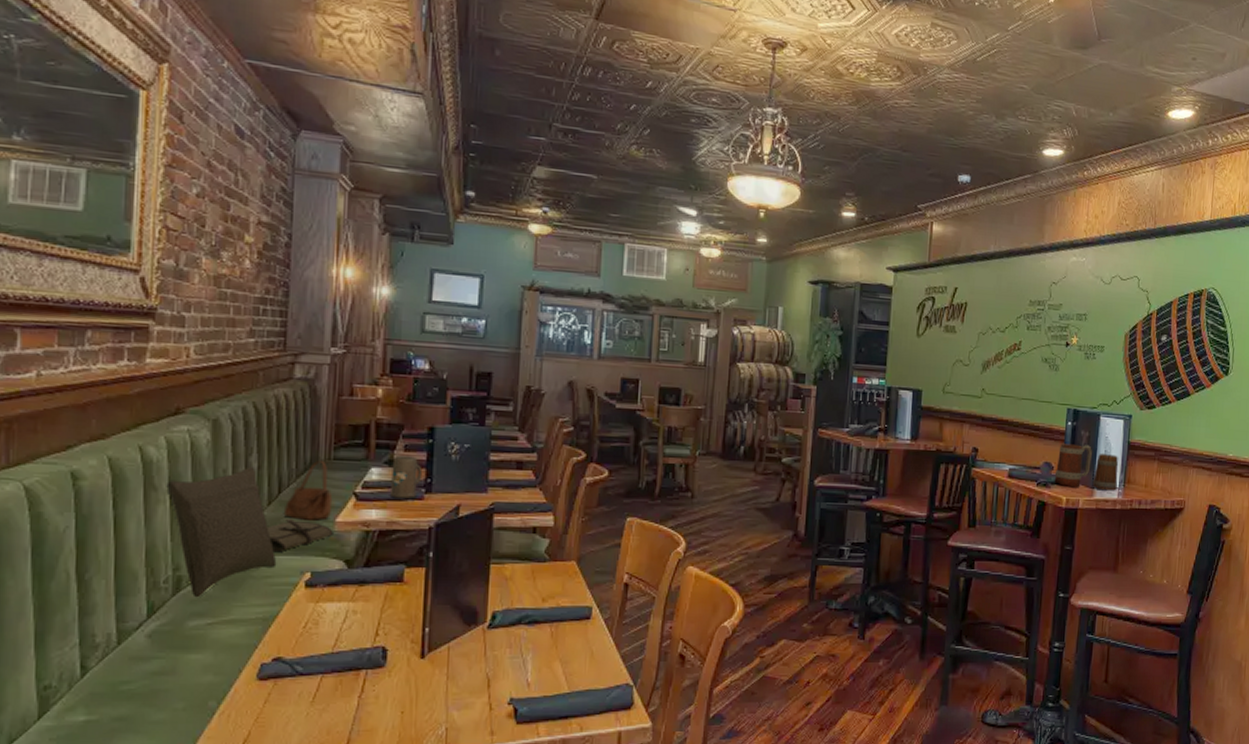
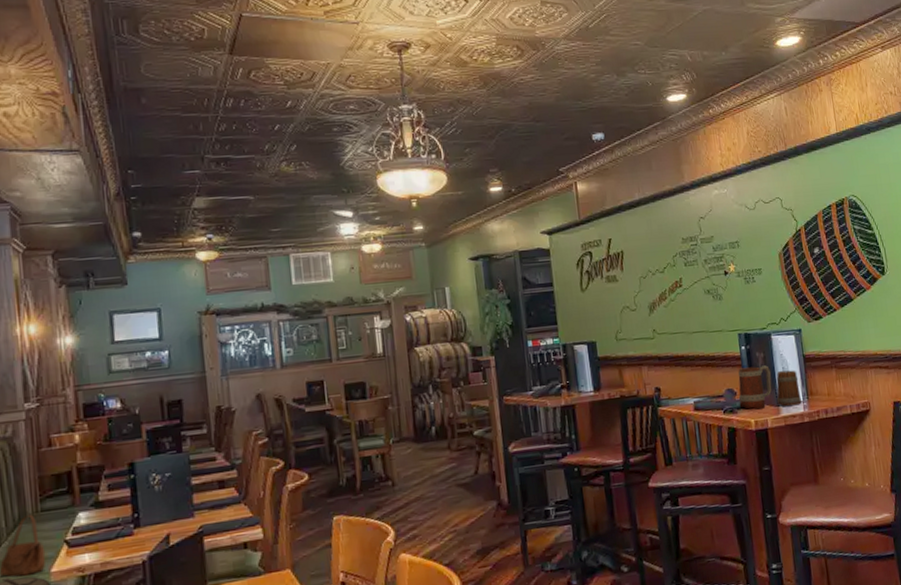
beer mug: present [389,455,423,499] -> none [98,494,129,539]

